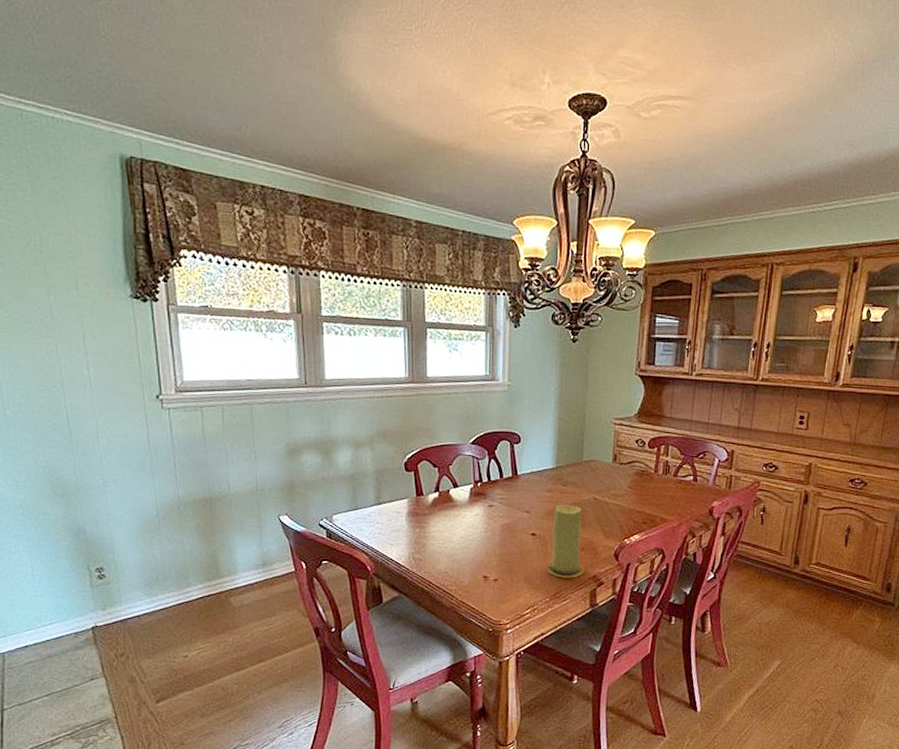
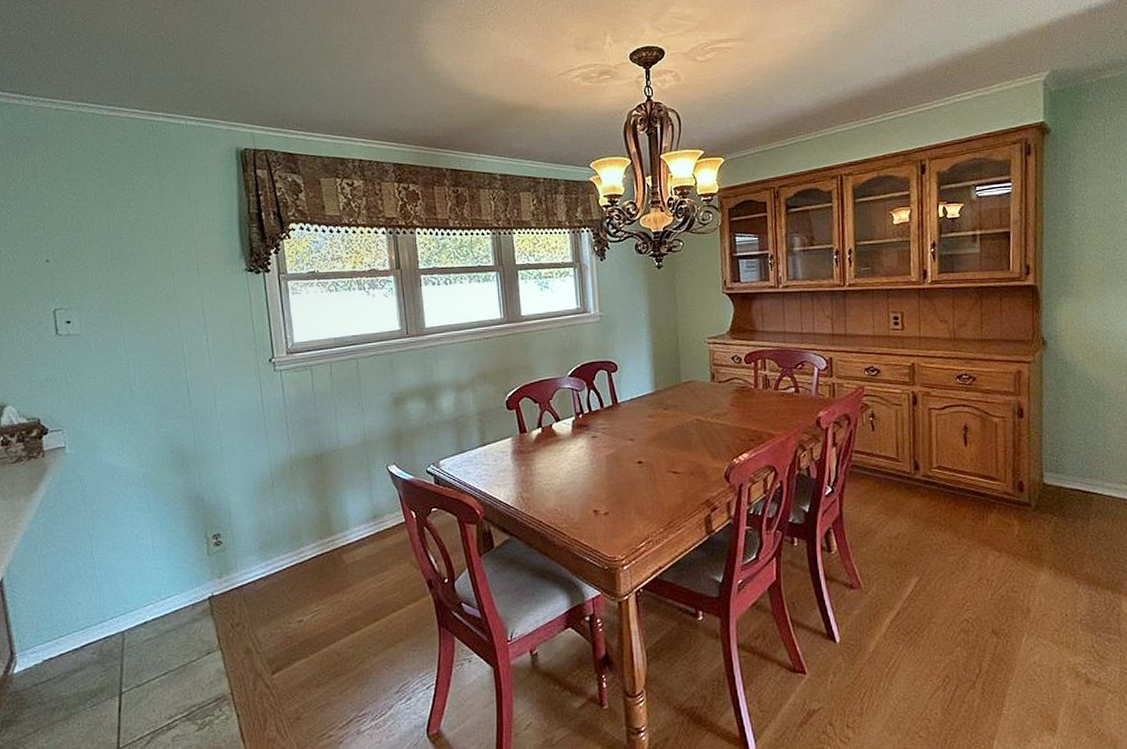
candle: present [546,504,584,578] -> none [656,428,696,506]

